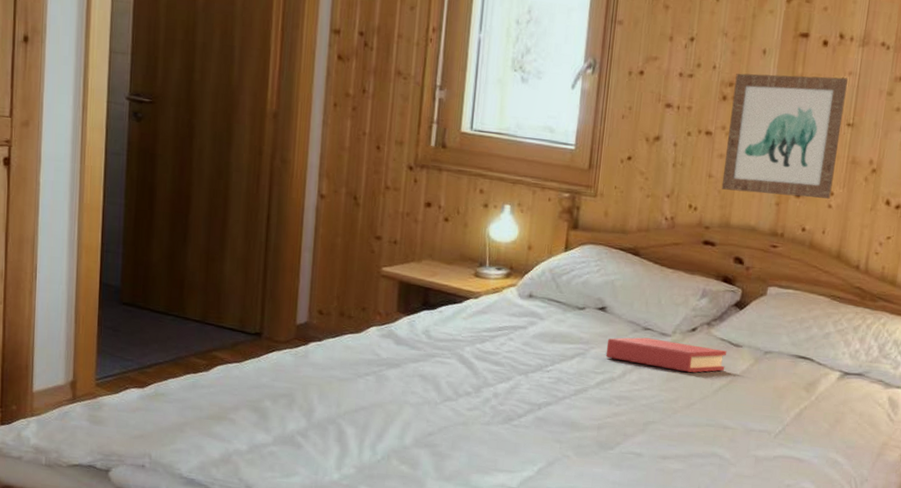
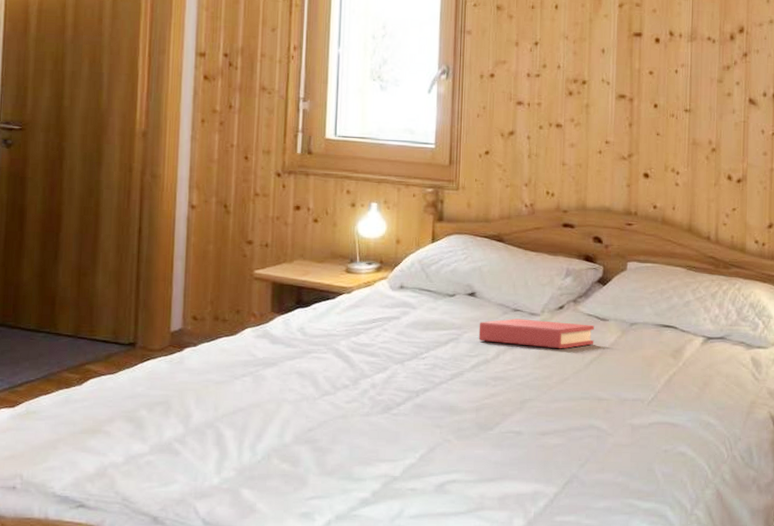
wall art: present [721,73,848,199] -> none [575,69,681,178]

